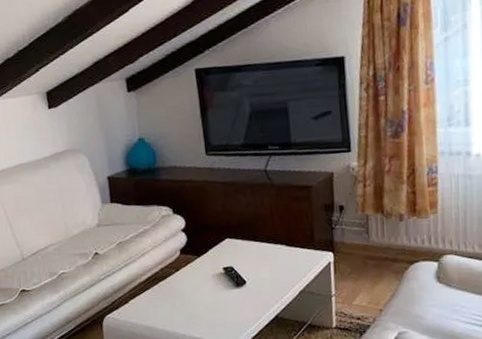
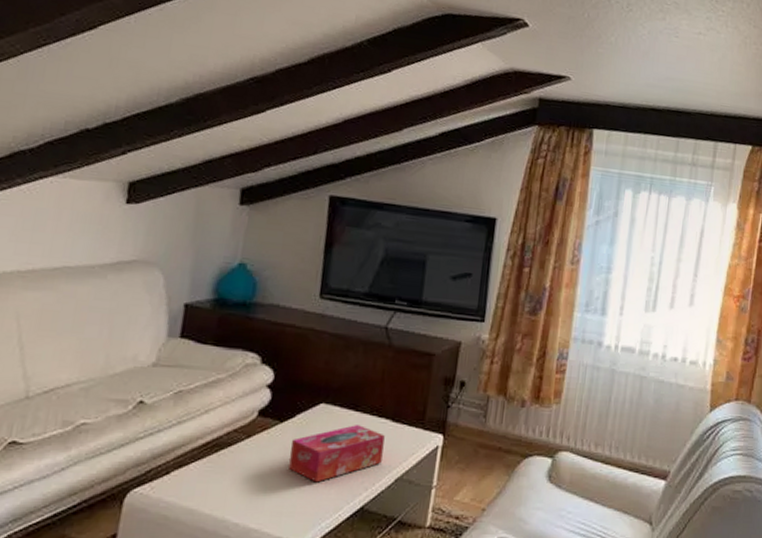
tissue box: none [210,252,285,300] -> present [289,425,385,483]

